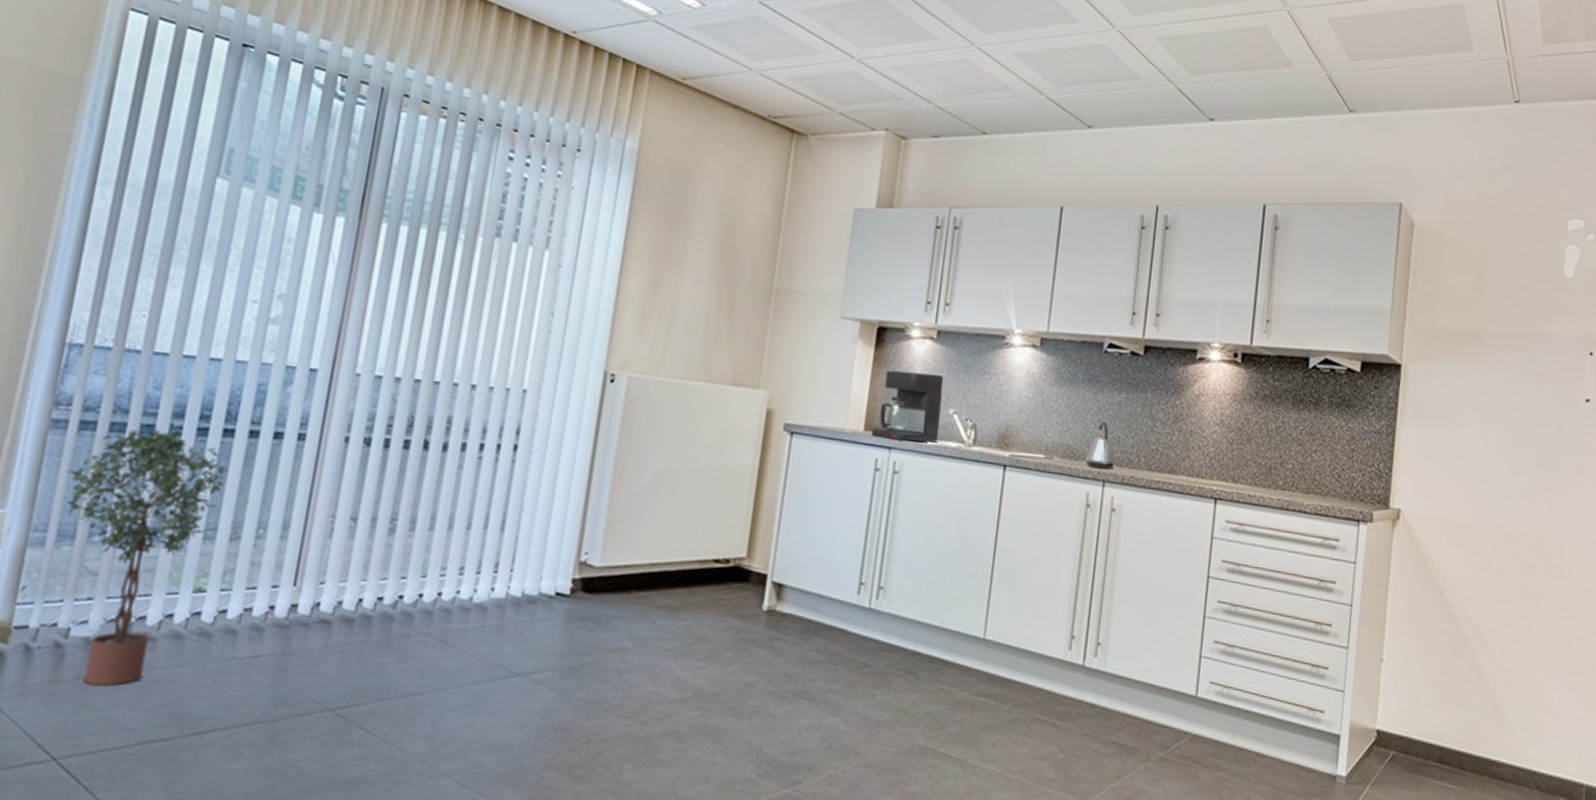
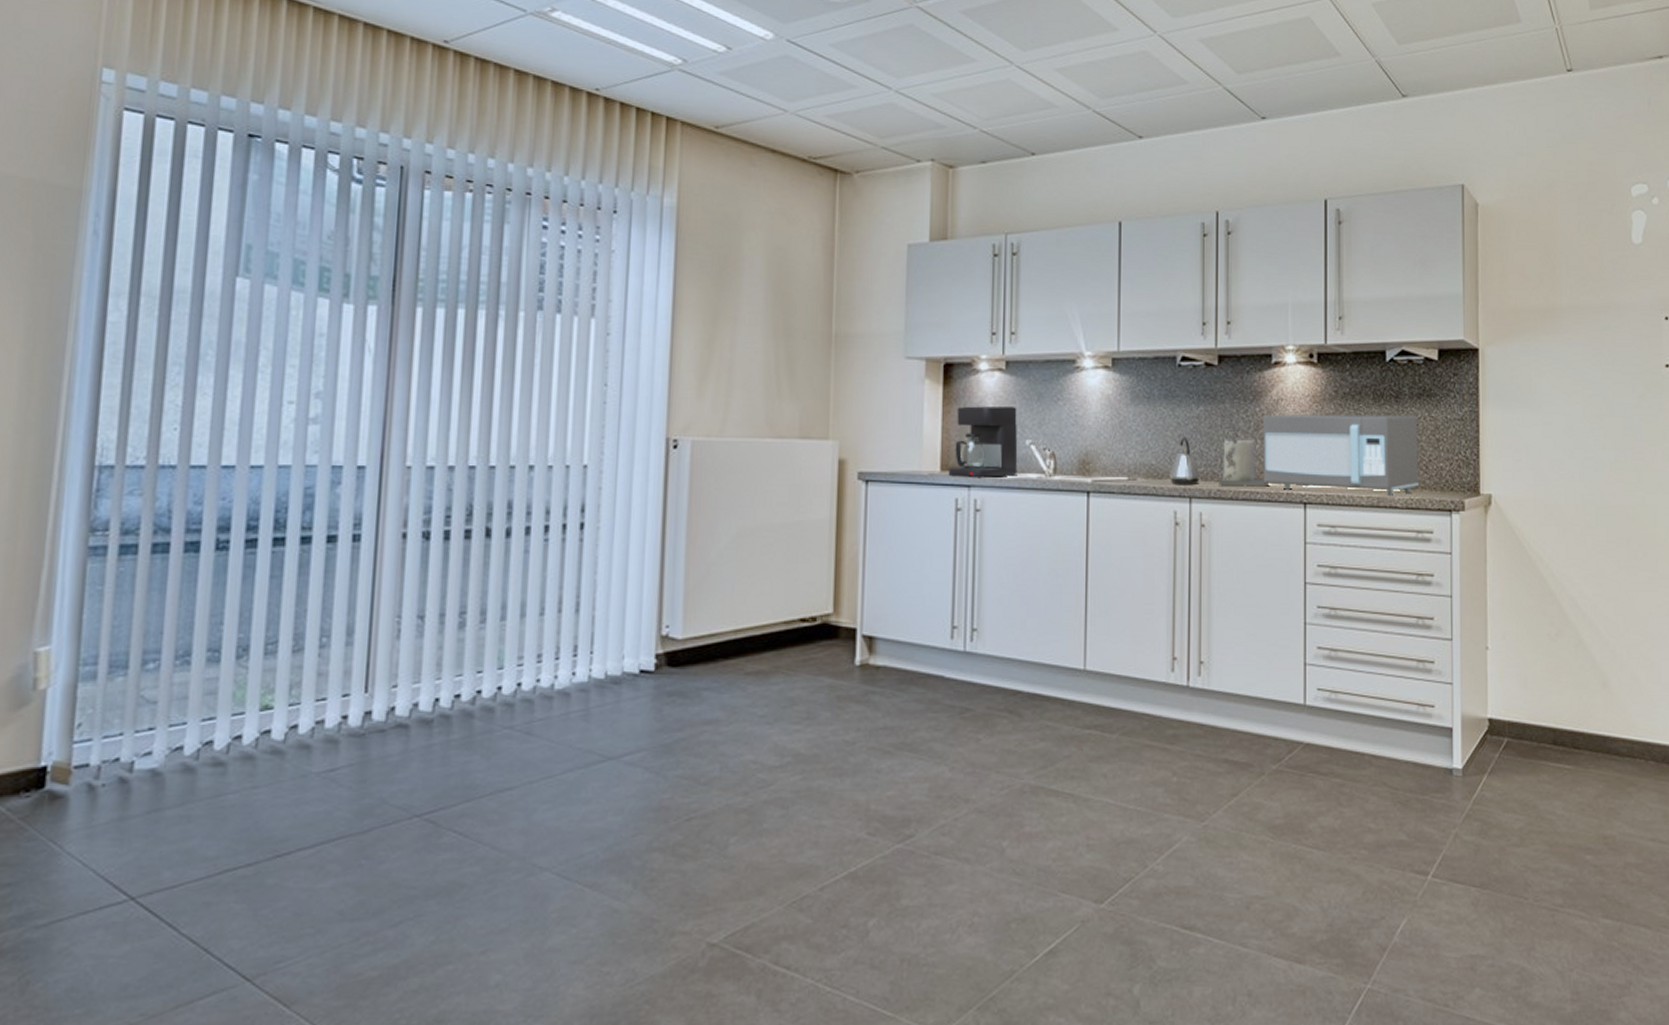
potted tree: present [66,427,229,687] -> none [111,543,284,818]
paper towel roll: none [1132,429,1182,480] -> present [1217,440,1269,488]
microwave: none [1177,408,1335,501] -> present [1263,414,1420,497]

